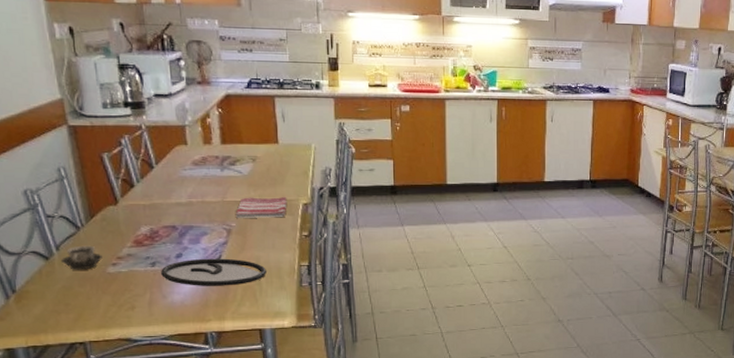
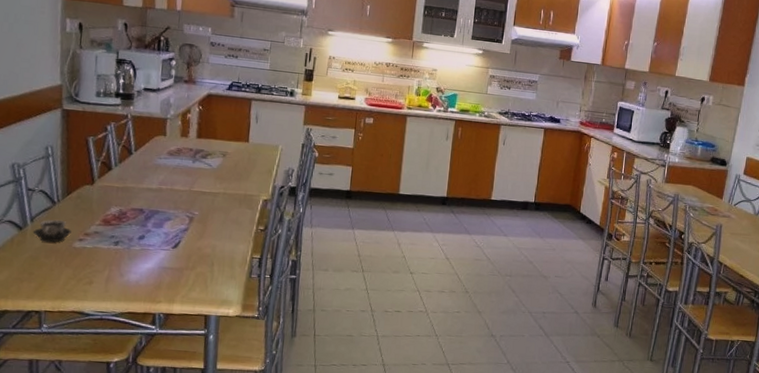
plate: present [161,258,266,286] -> none [122,242,220,271]
dish towel: present [235,196,287,218] -> none [199,189,249,211]

